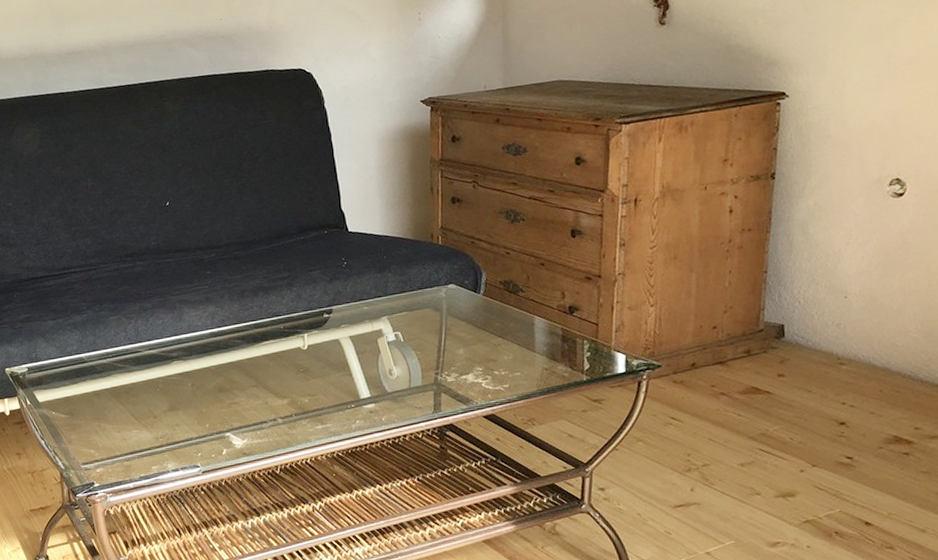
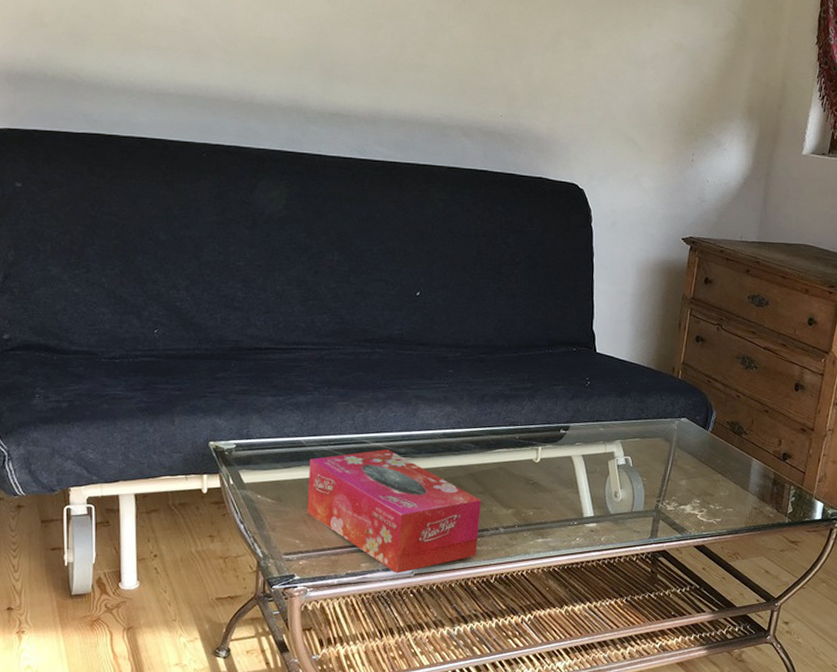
tissue box: none [92,355,259,473] -> present [307,449,482,574]

